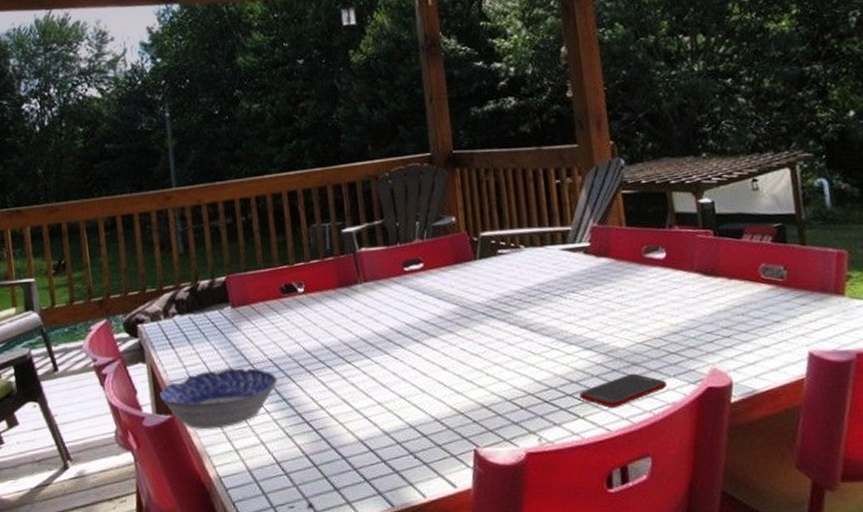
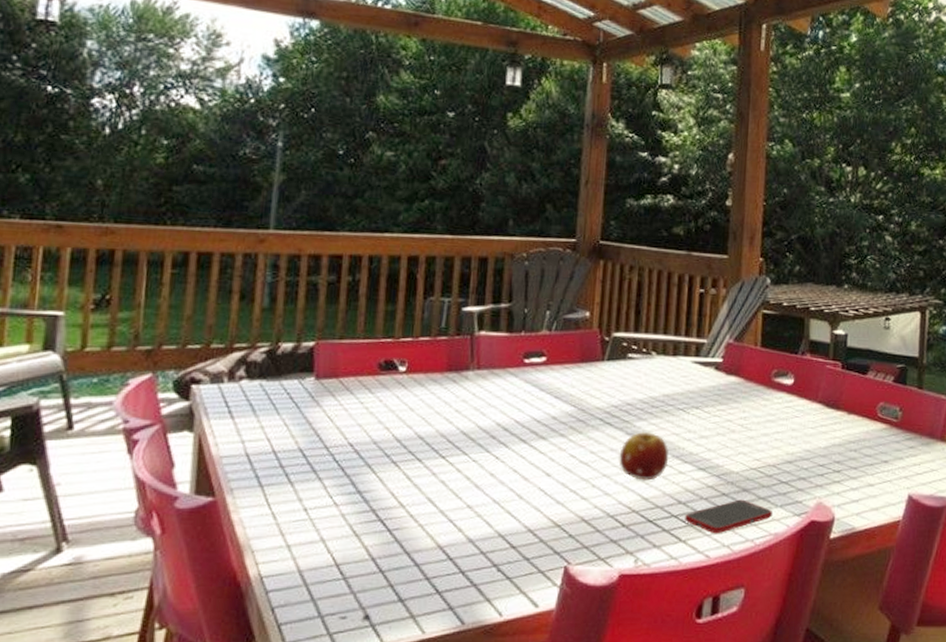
bowl: present [159,368,278,430] -> none [203,449,356,519]
fruit: none [506,320,555,365] -> present [619,432,669,481]

